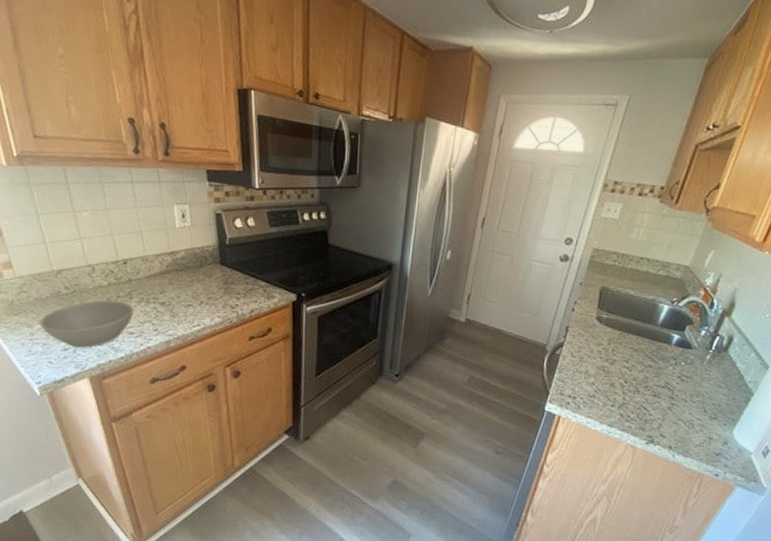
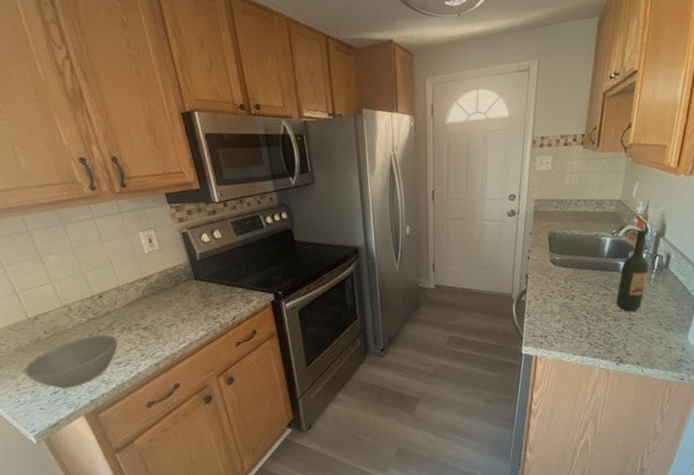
wine bottle: none [659,303,713,390] -> present [616,229,649,311]

